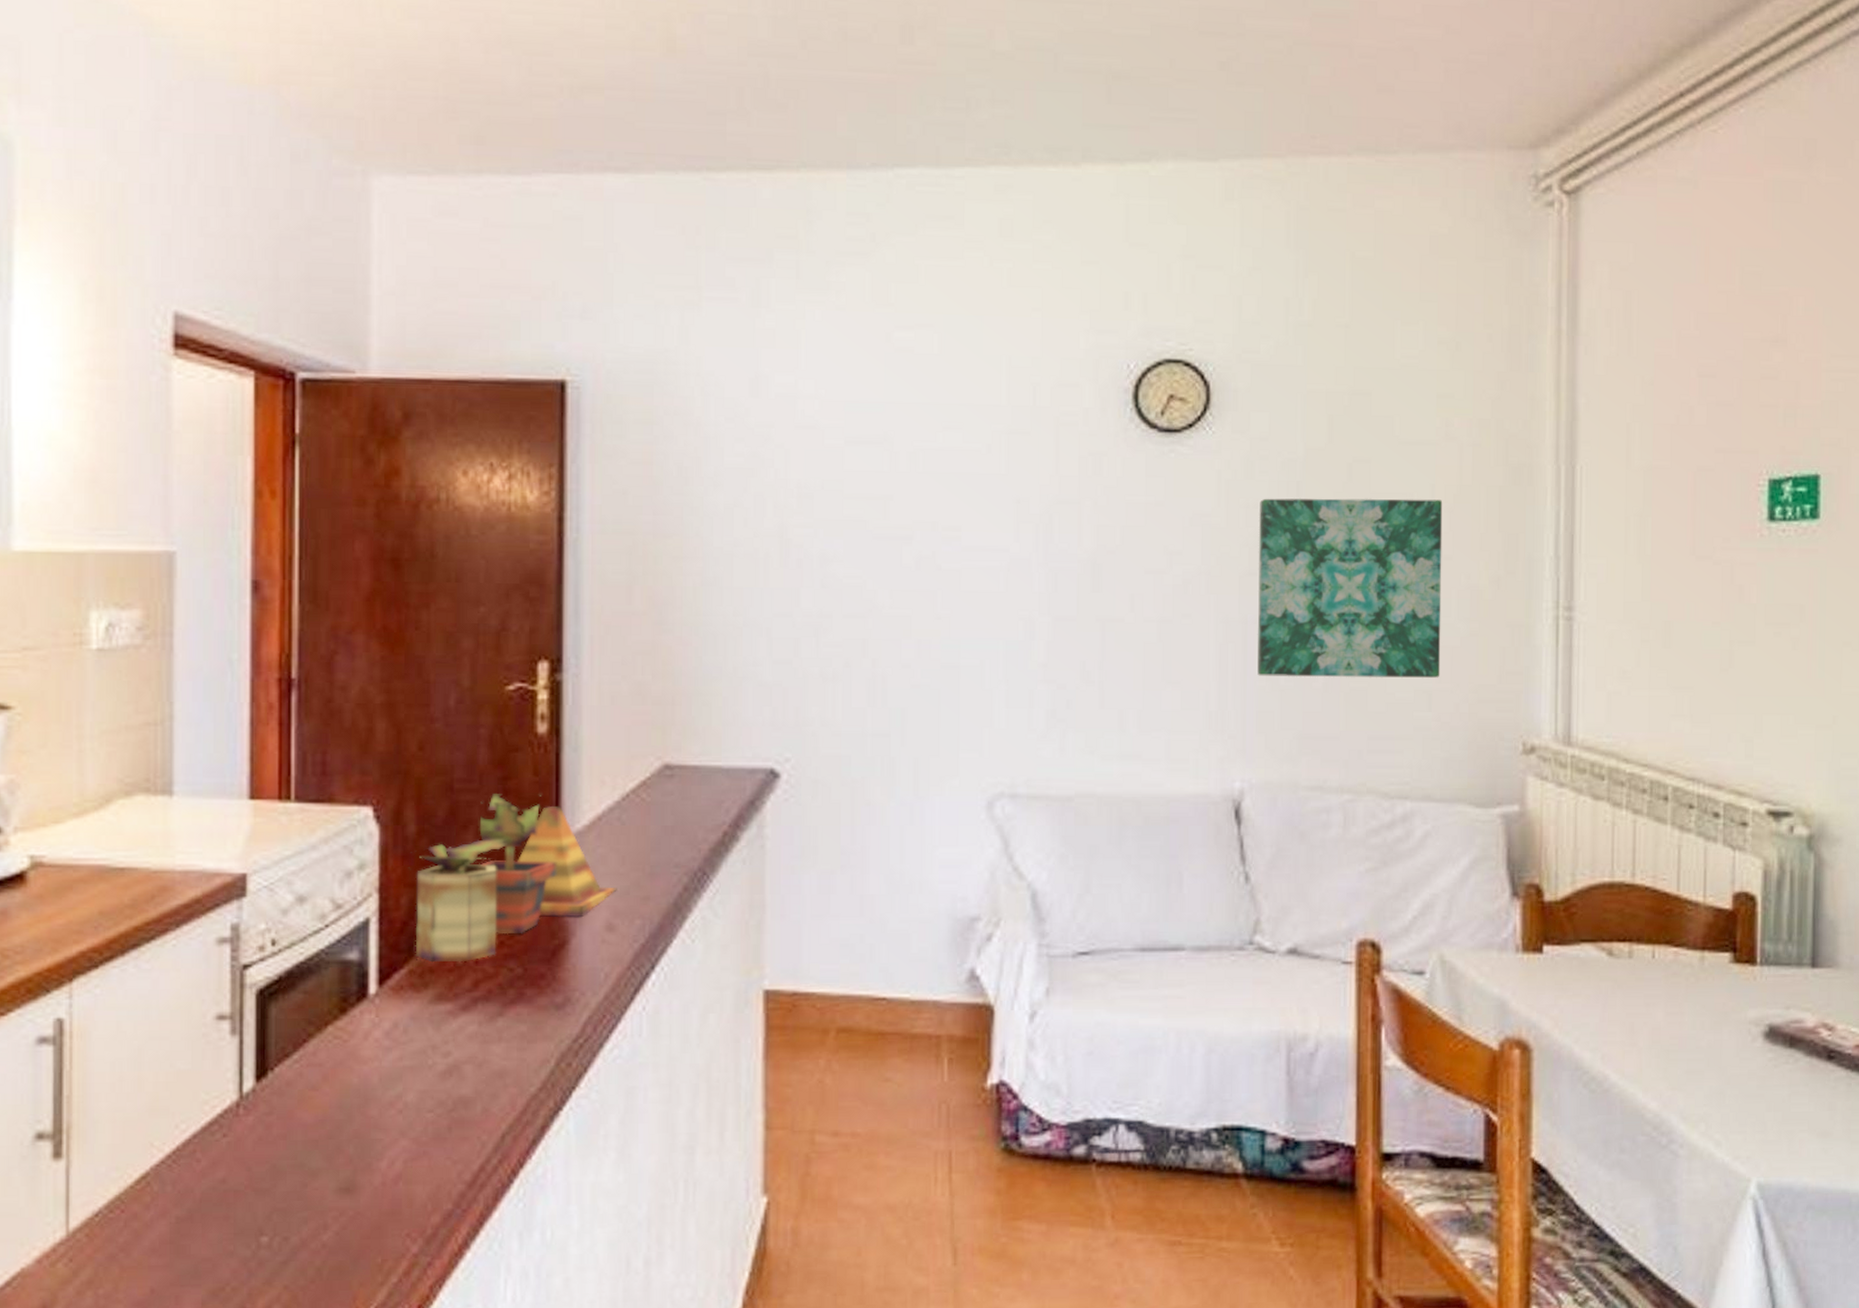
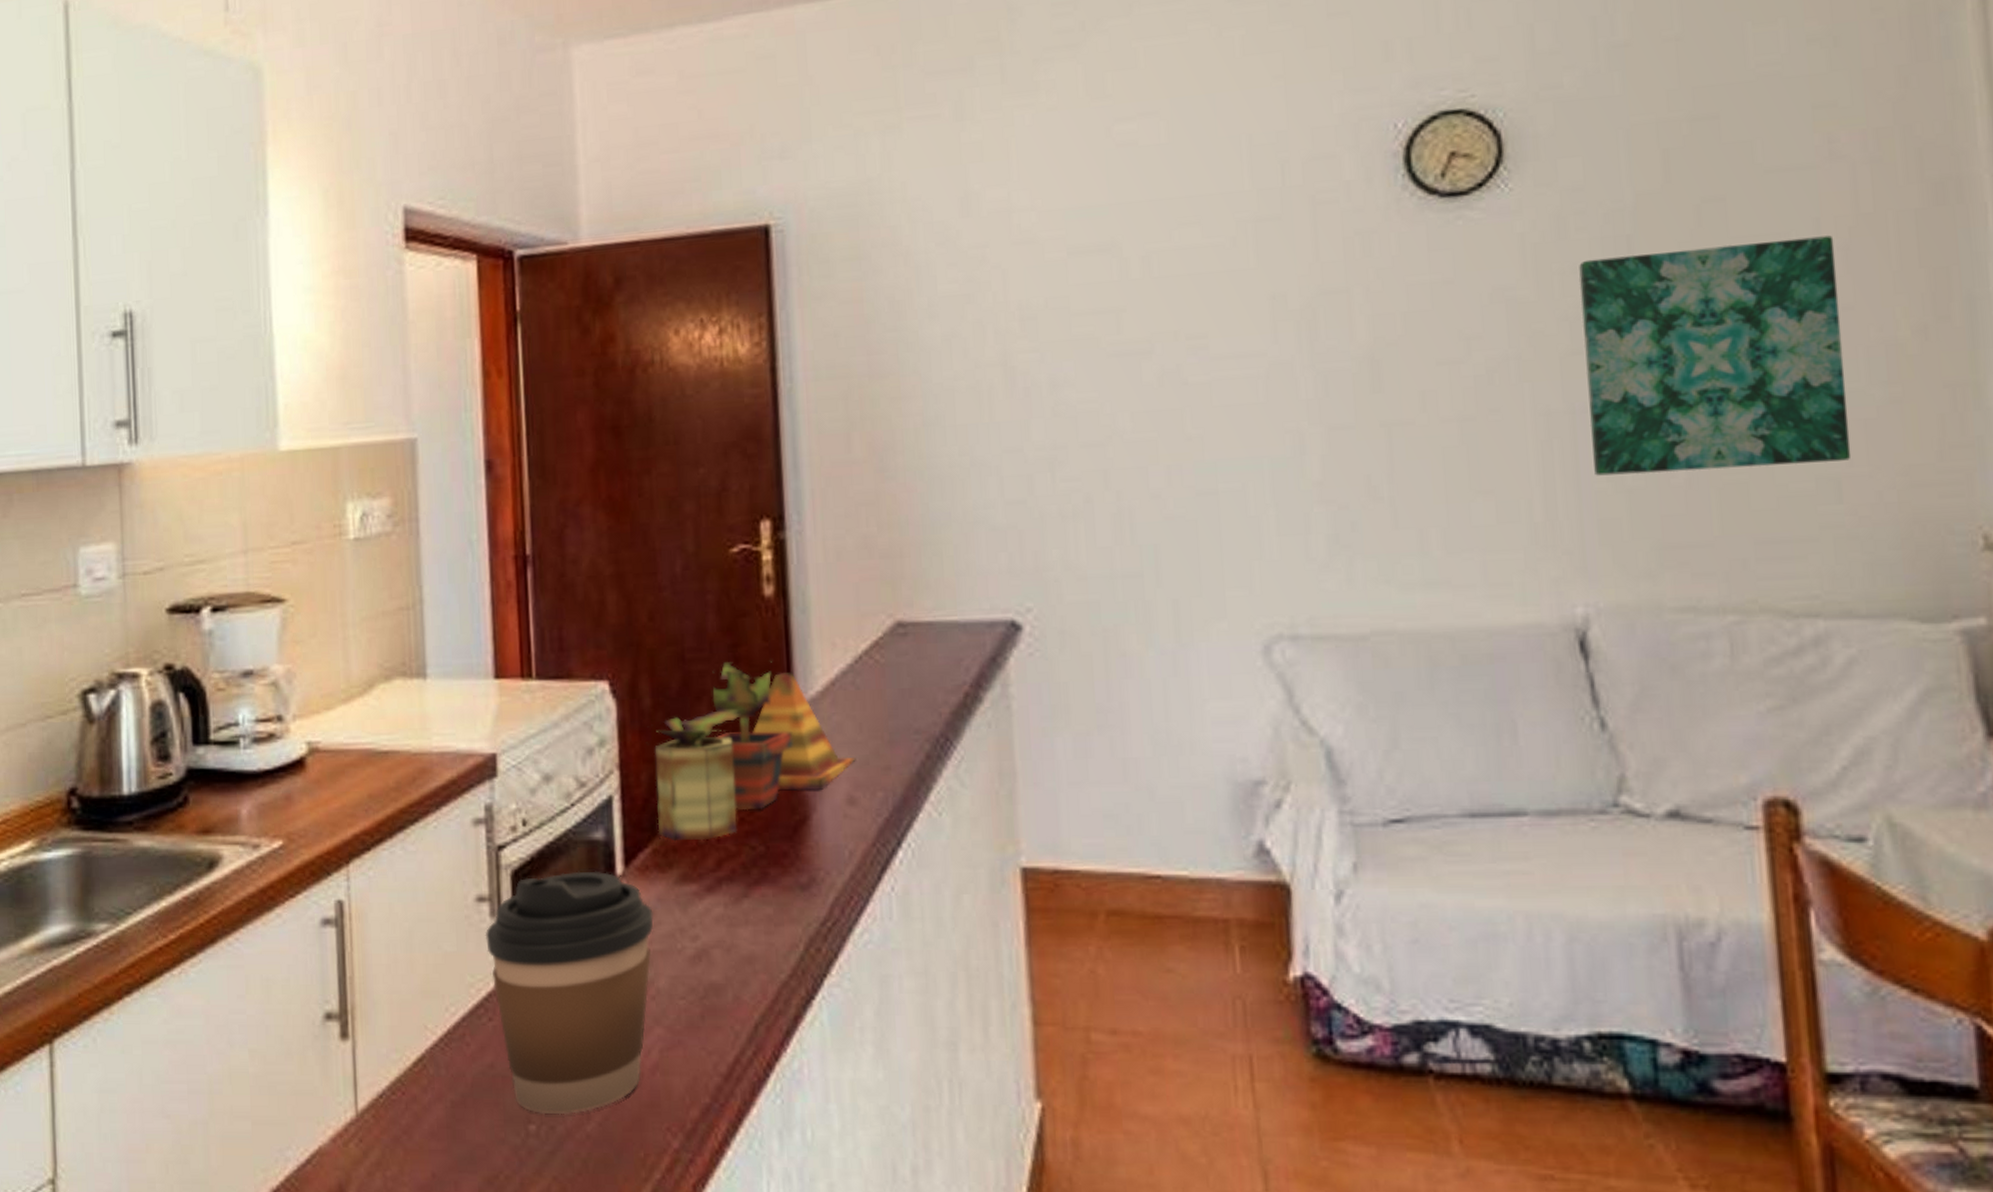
coffee cup: none [223,990,405,1227] -> present [485,871,654,1115]

